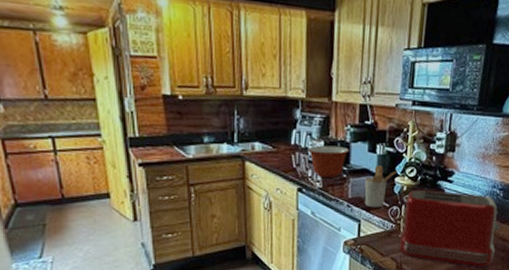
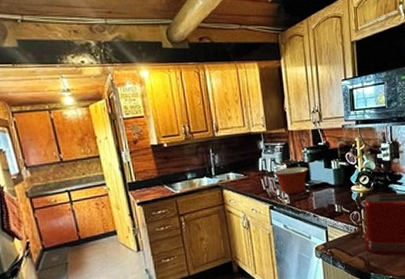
utensil holder: present [364,165,399,208] -> none [326,178,354,215]

